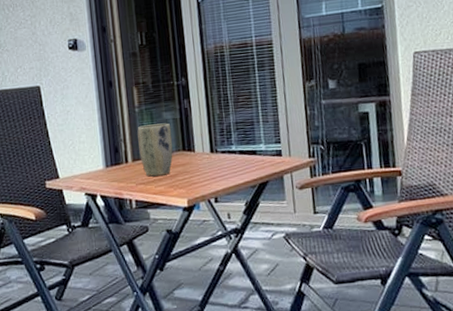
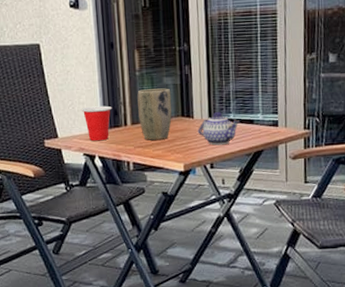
cup: none [81,143,113,180] -> present [81,105,112,141]
teapot: none [199,143,243,179] -> present [197,111,240,146]

